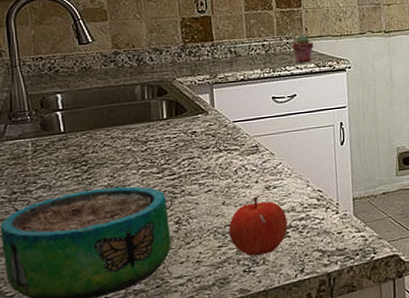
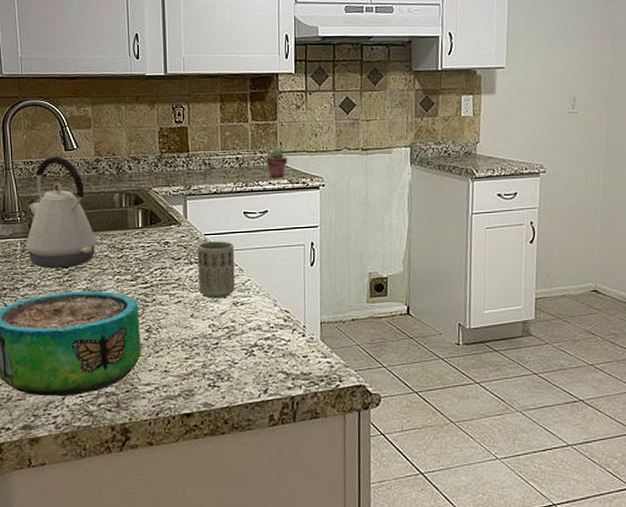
kettle: none [38,50,118,168] -> present [26,156,97,269]
cup: none [225,127,267,185] -> present [197,241,235,299]
apple: present [229,197,288,256] -> none [196,312,253,371]

